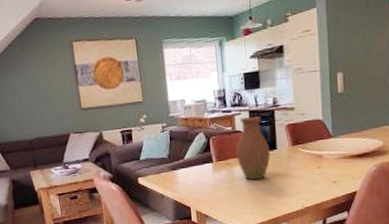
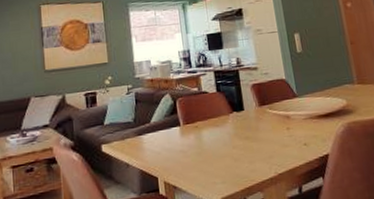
vase: present [236,116,271,181] -> none [203,76,239,145]

